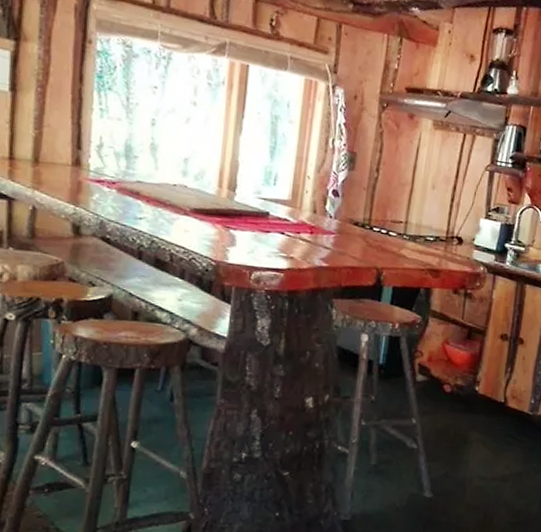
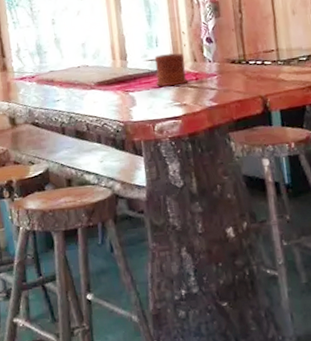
mug: none [264,195,304,235] -> present [154,53,188,87]

